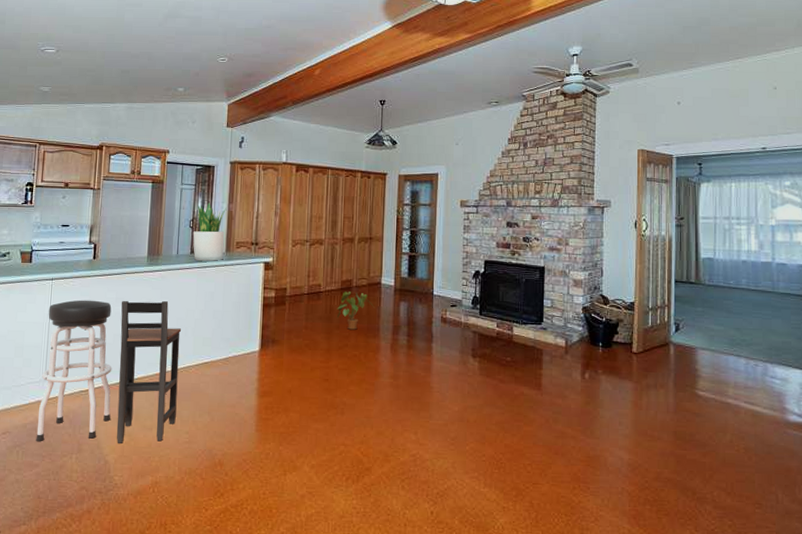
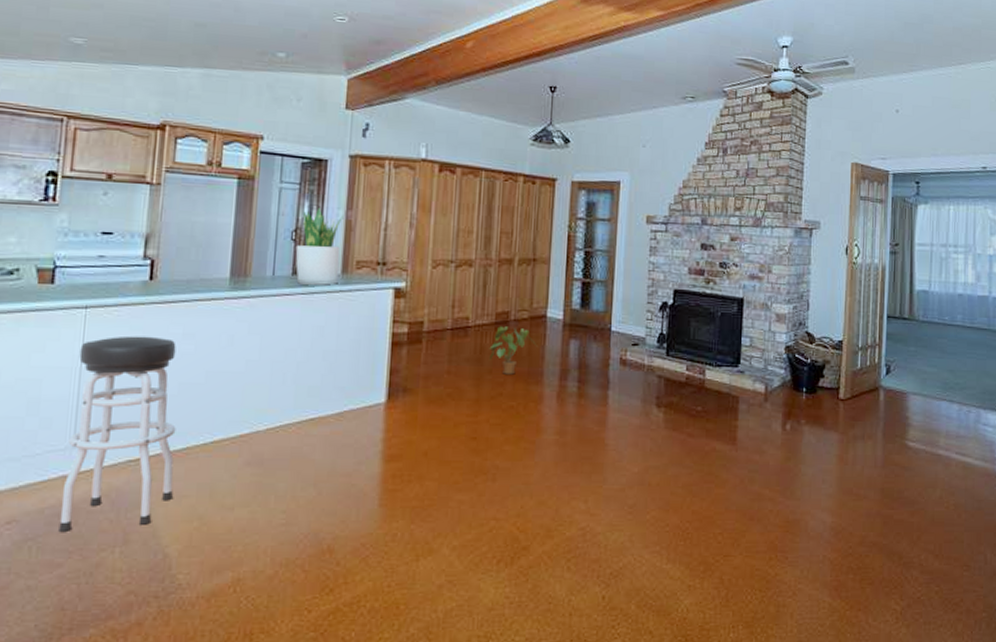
bar stool: present [116,300,182,443] -> none [181,336,278,530]

